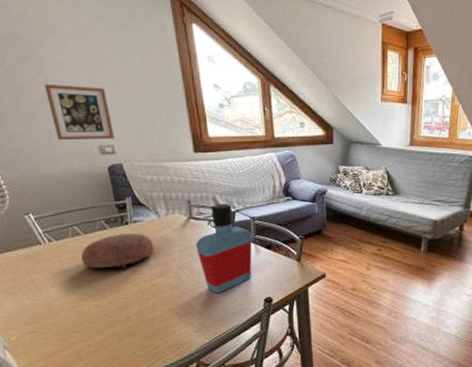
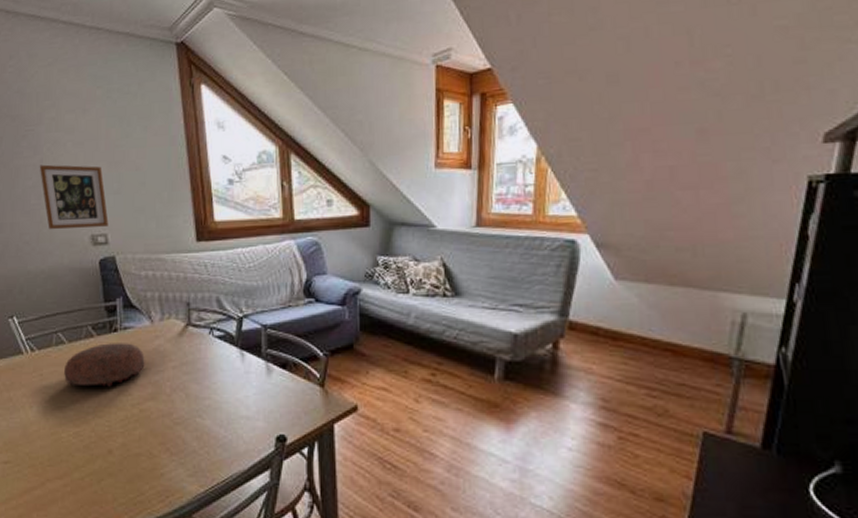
bottle: present [195,203,253,293] -> none [193,306,263,425]

